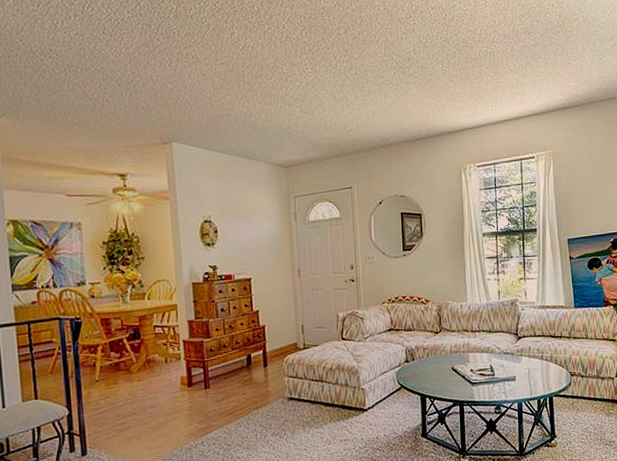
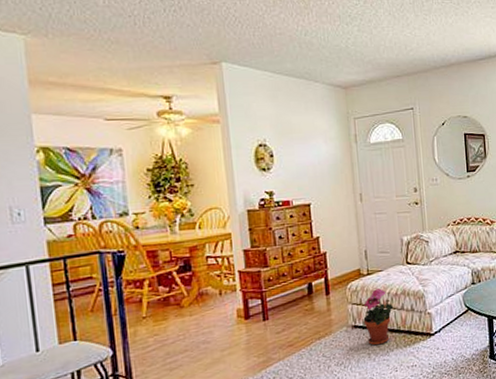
potted plant: none [299,363,329,418] -> present [363,288,394,346]

